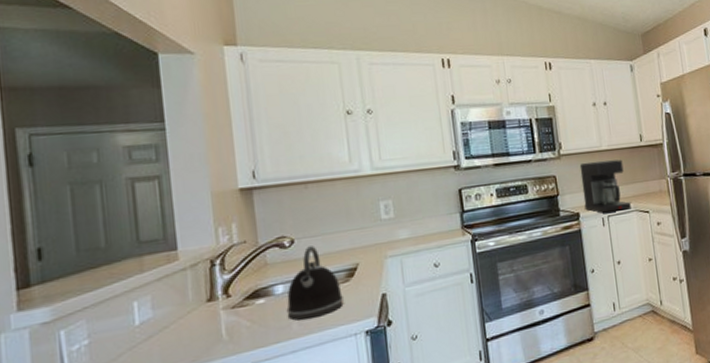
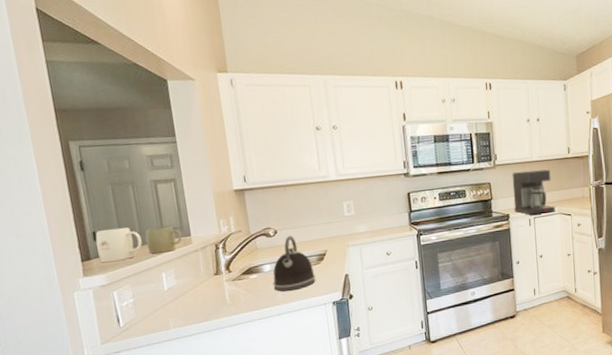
mug: none [41,240,108,291] -> present [95,227,142,263]
mug: none [113,237,165,276] -> present [145,226,182,254]

